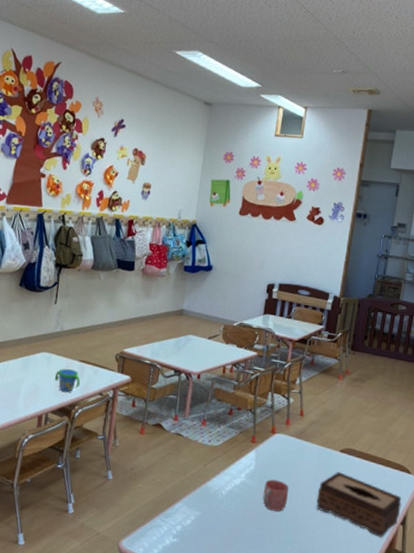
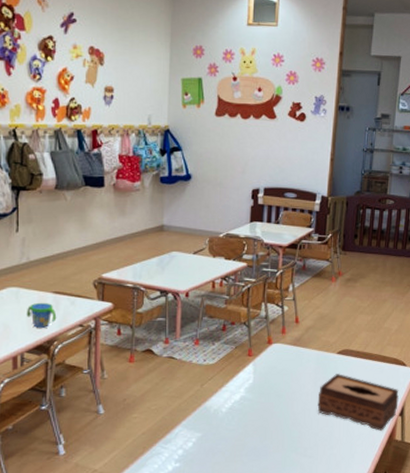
mug: present [262,479,289,512] -> none [264,390,290,421]

